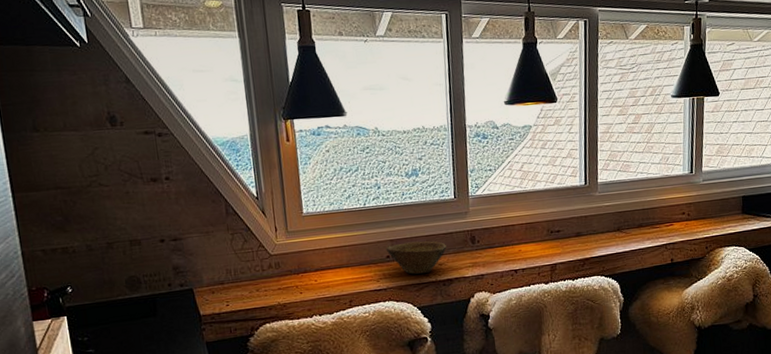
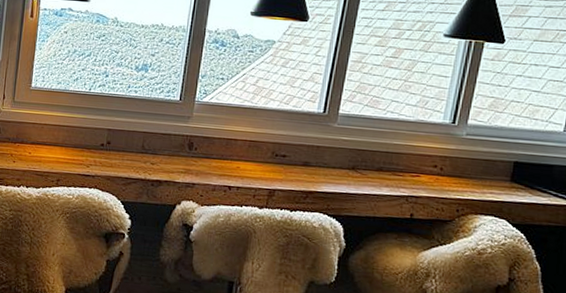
bowl: present [385,241,447,275] -> none [101,134,162,169]

